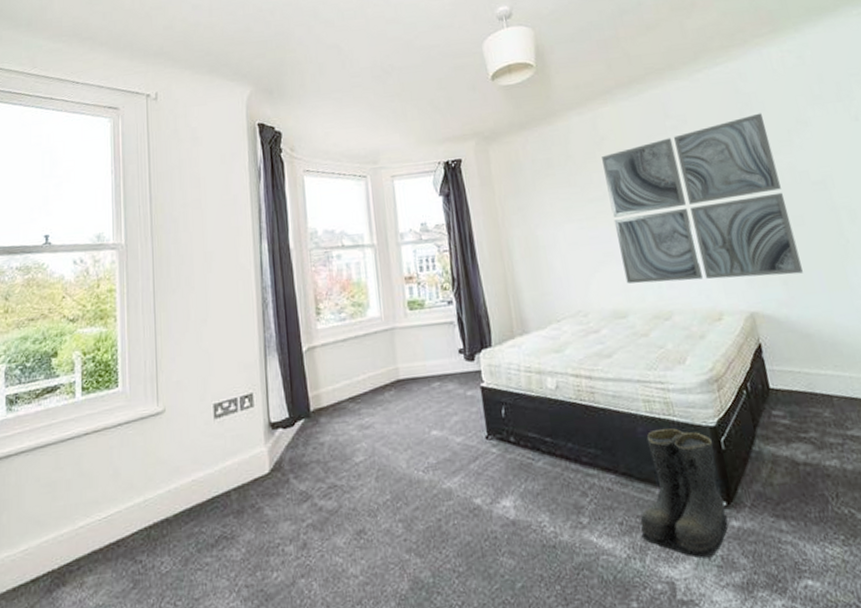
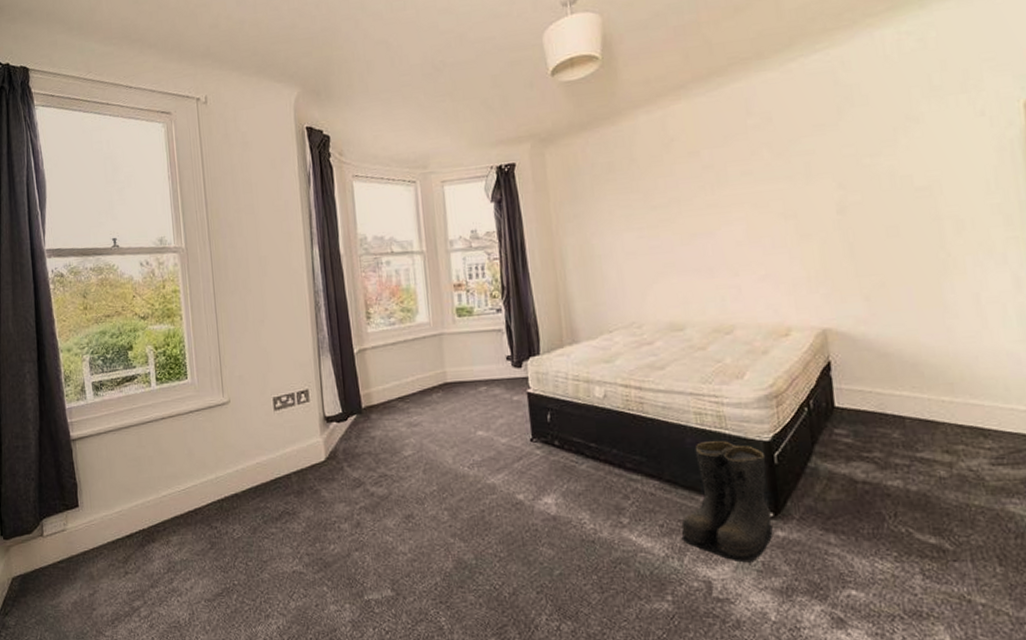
wall art: present [602,113,803,284] -> none [670,108,890,296]

